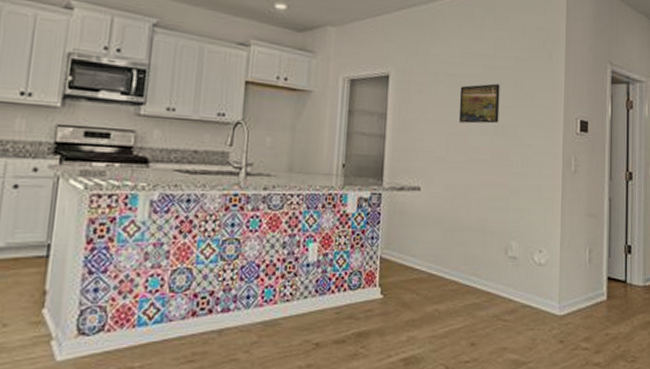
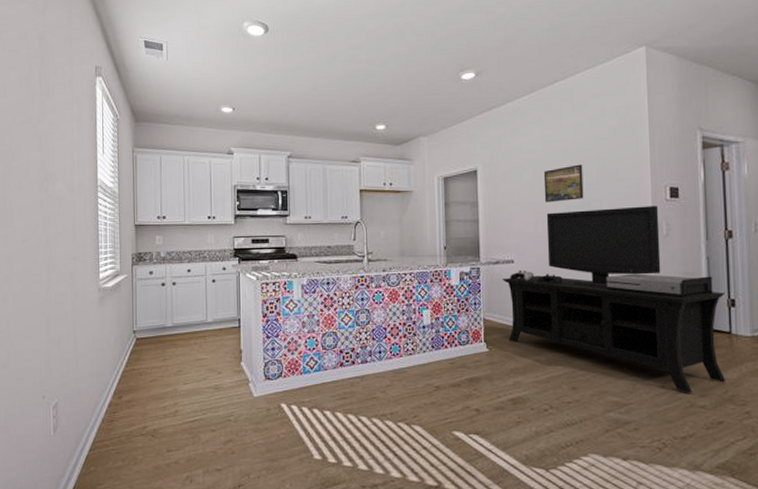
media console: none [406,135,624,349] -> present [502,206,726,393]

